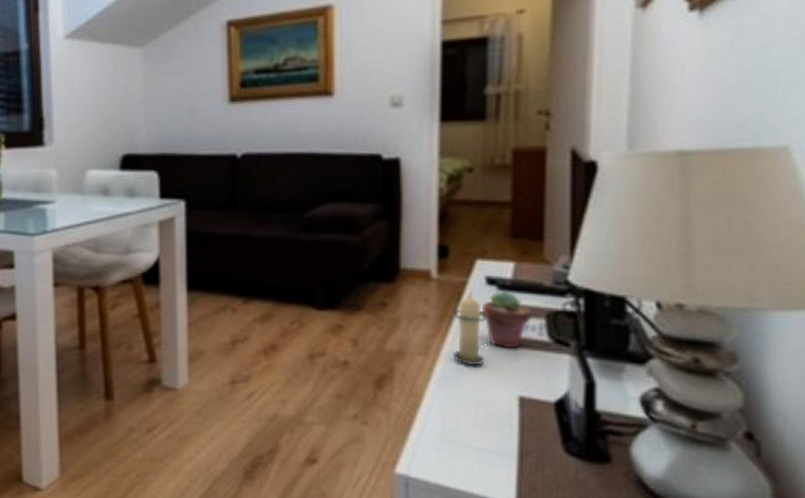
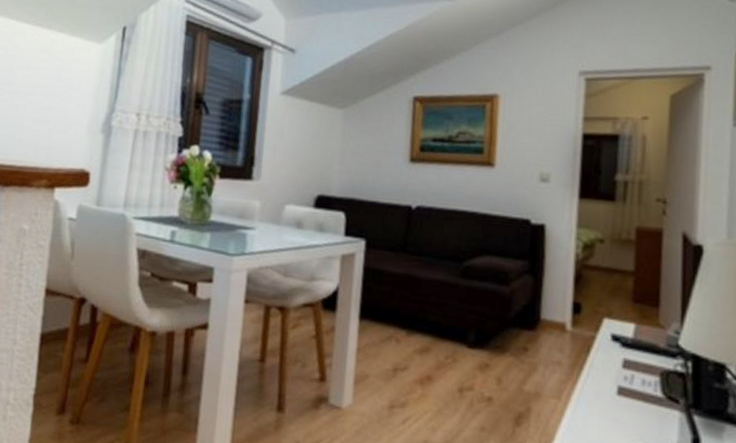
candle: present [452,292,487,365] -> none [580,346,611,413]
potted succulent: present [481,291,533,349] -> none [607,348,649,400]

